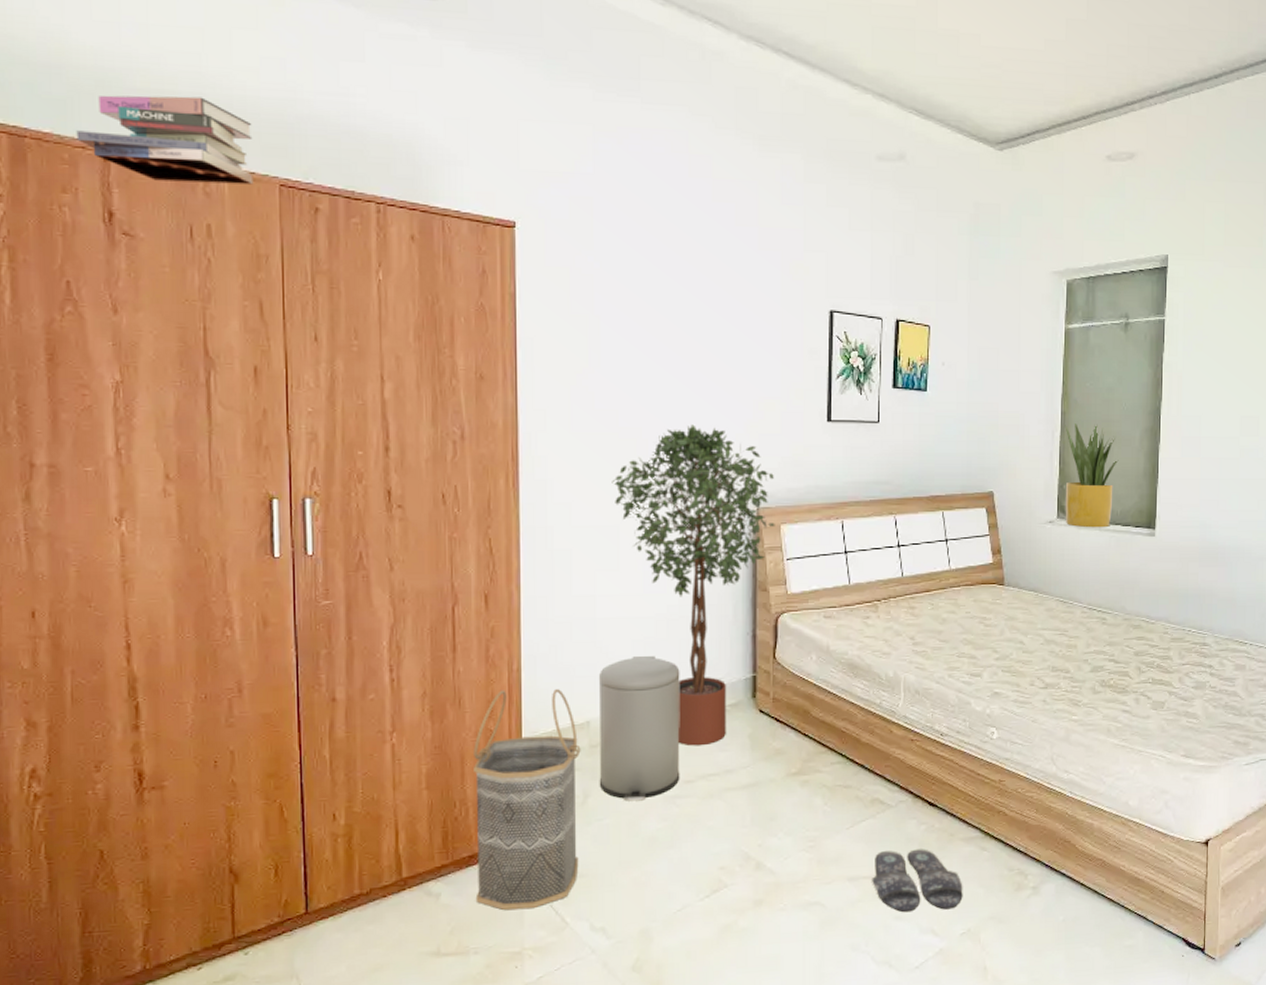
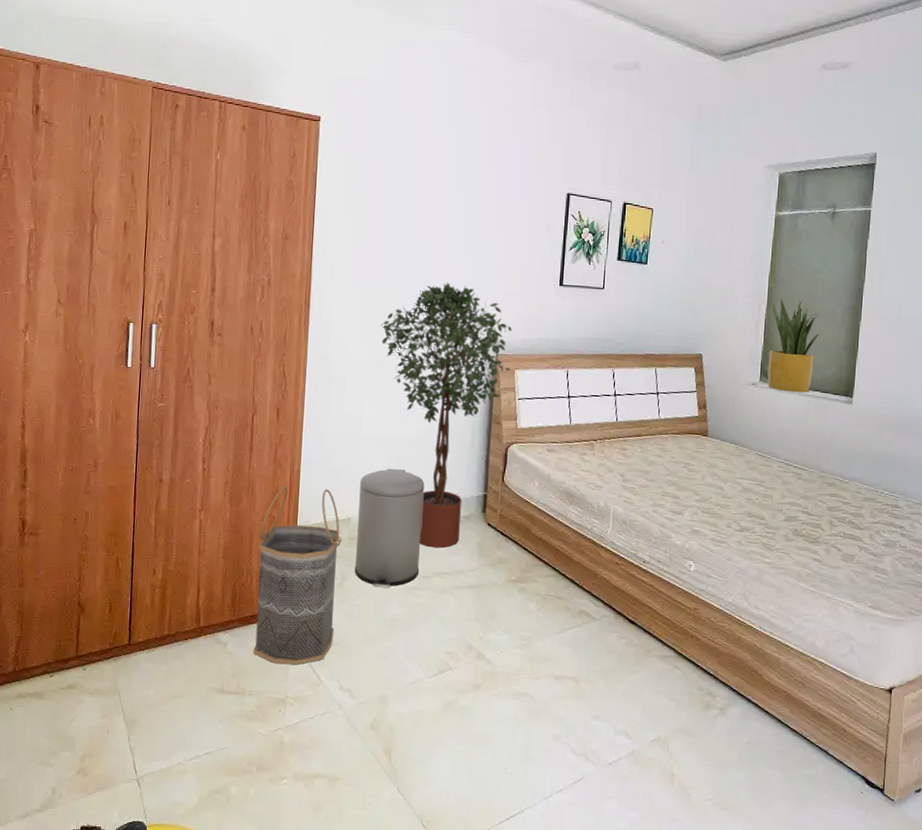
books: present [76,95,254,185] -> none [20,22,137,87]
slippers: present [872,849,963,913] -> none [575,657,656,717]

